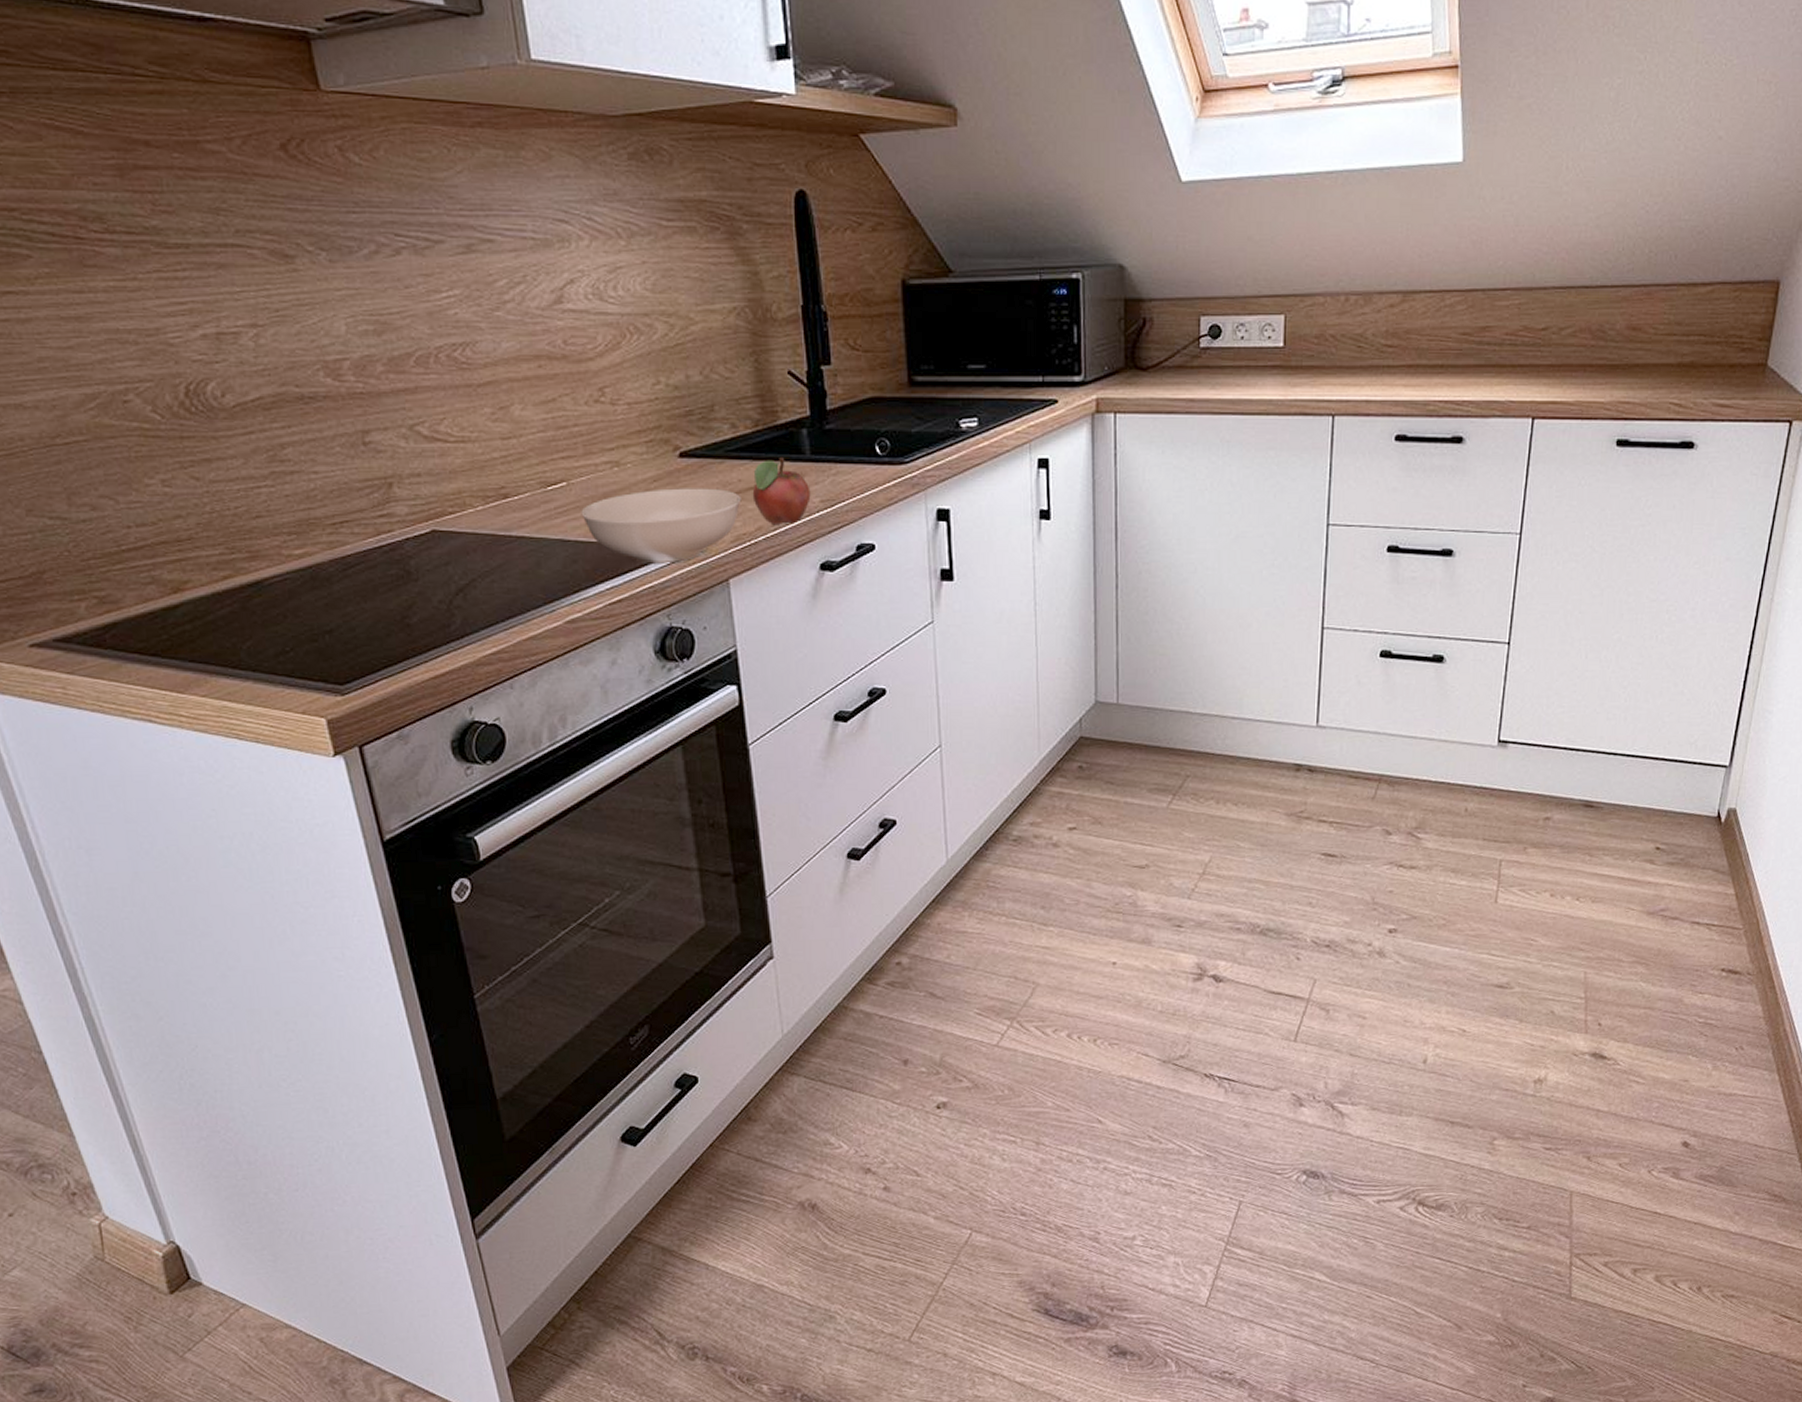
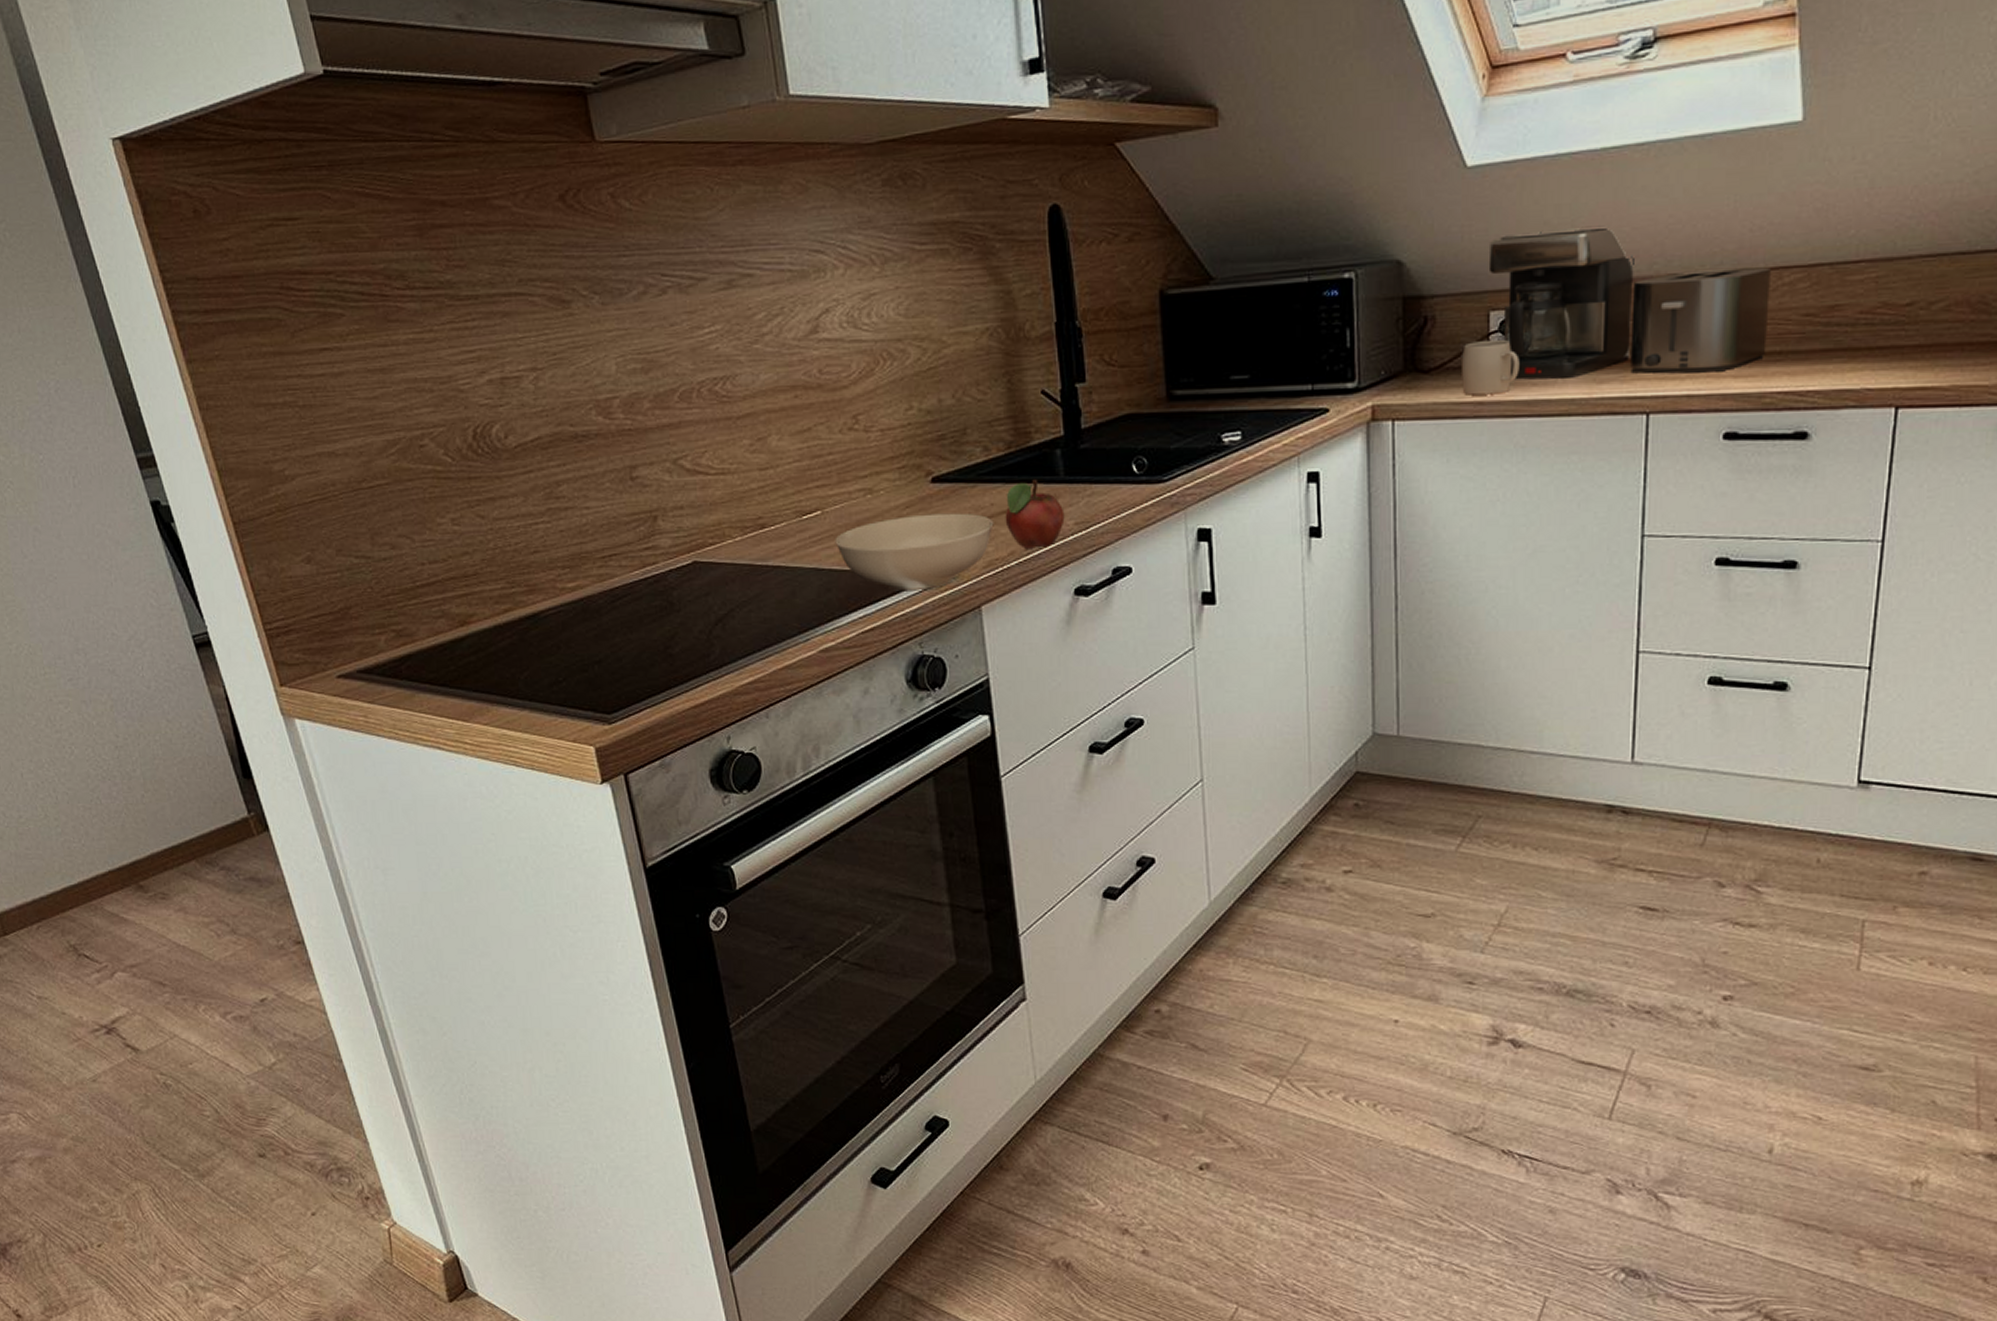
mug: none [1174,344,1226,393] -> present [1460,340,1520,395]
coffee maker: none [1199,244,1322,382] -> present [1488,225,1633,380]
toaster: none [1319,289,1435,381] -> present [1630,267,1771,374]

